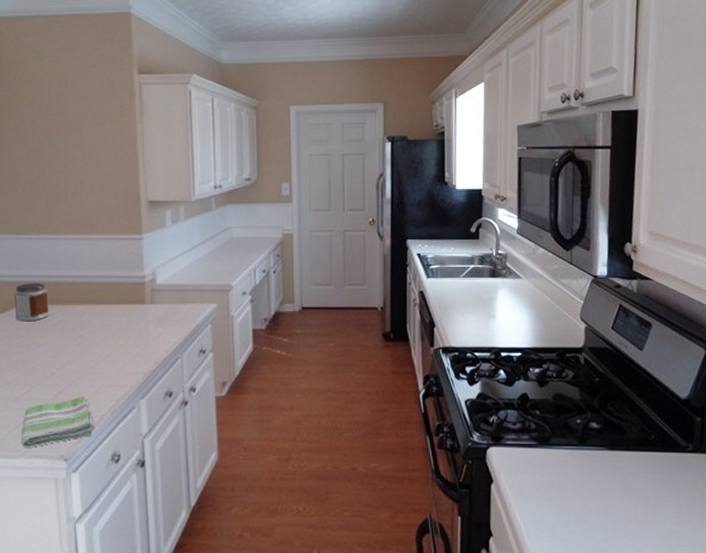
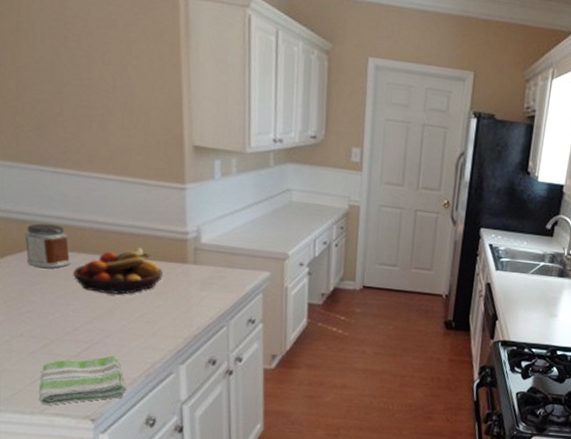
fruit bowl: none [51,294,125,338] -> present [73,247,163,294]

